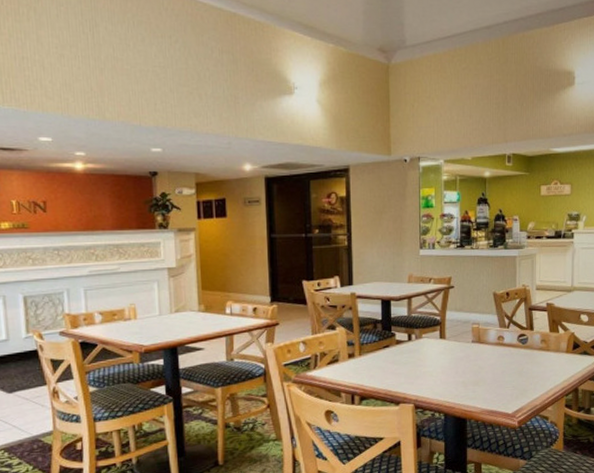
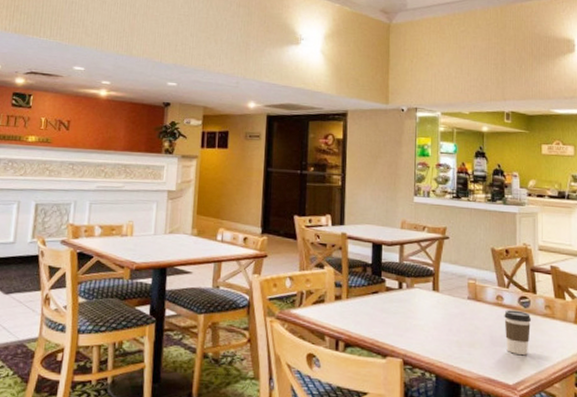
coffee cup: none [505,347,529,386] -> present [504,310,532,355]

